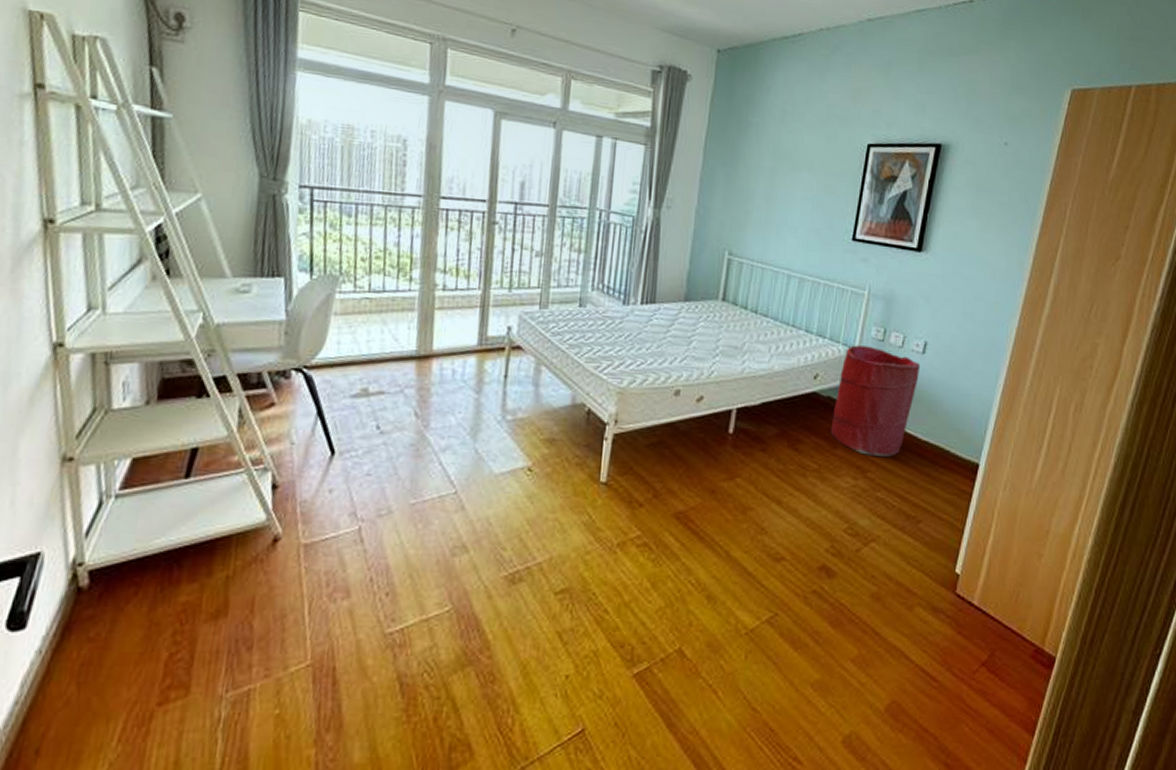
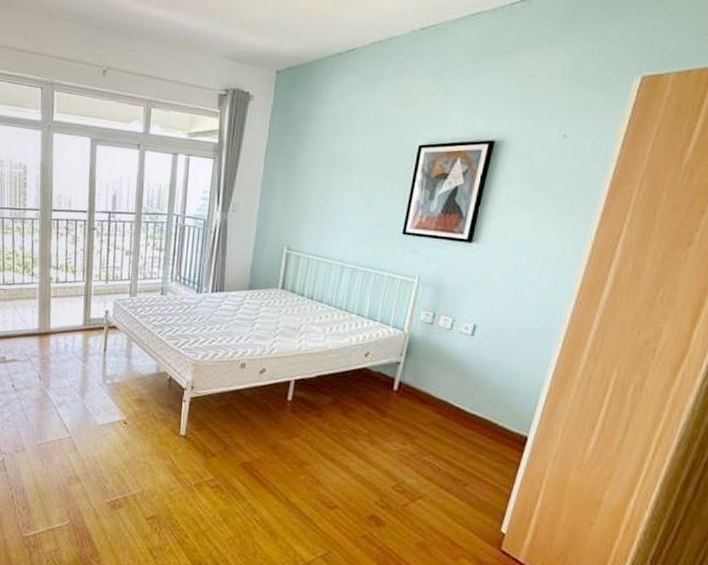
laundry hamper: present [830,345,920,457] -> none [380,327,468,426]

